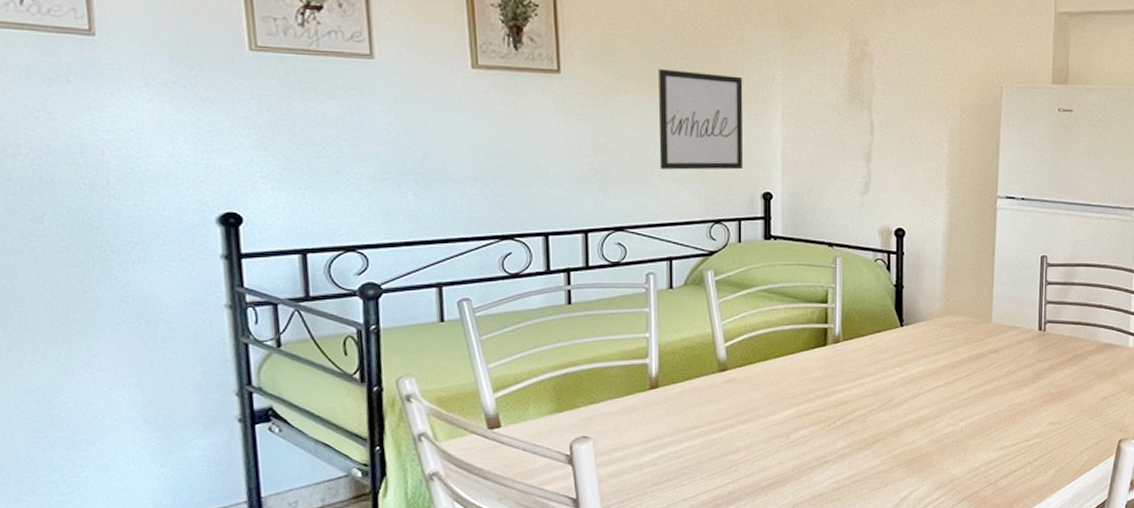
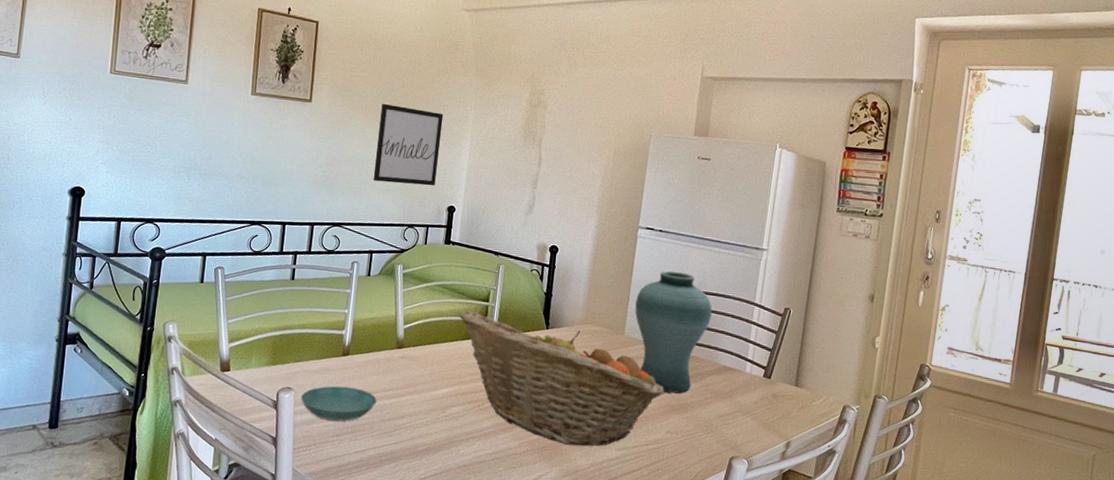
saucer: none [602,425,702,468] -> present [300,386,377,421]
fruit basket: none [792,316,1043,453] -> present [458,310,665,446]
vase: none [1001,244,1087,380] -> present [635,271,712,393]

